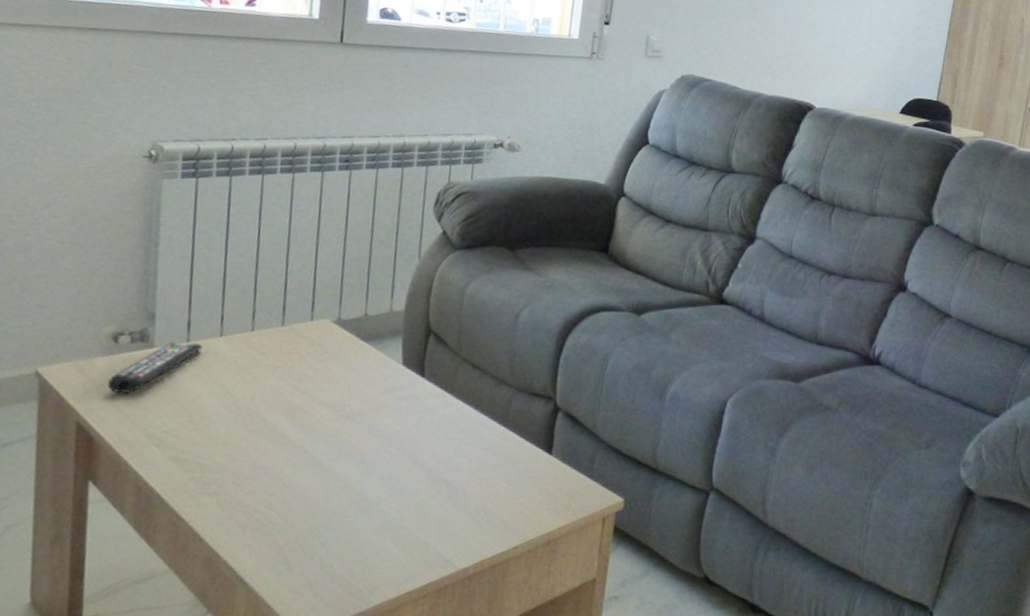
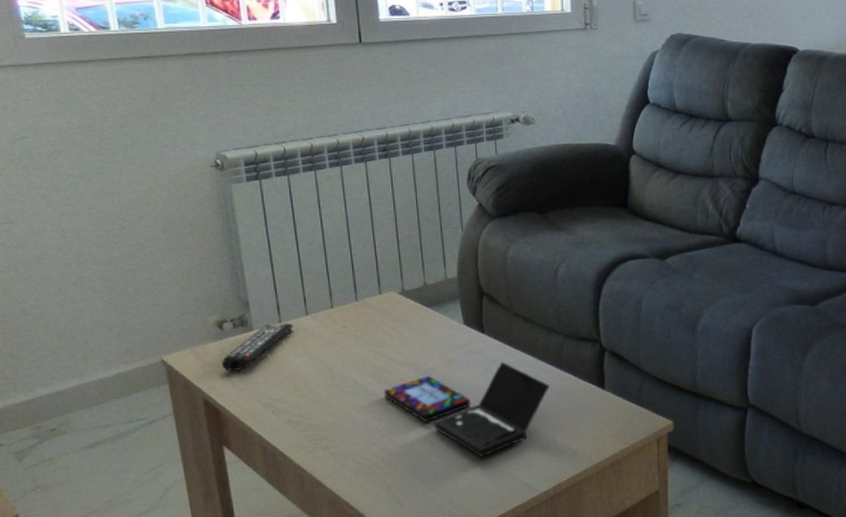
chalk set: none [294,411,489,522] -> present [383,361,550,458]

